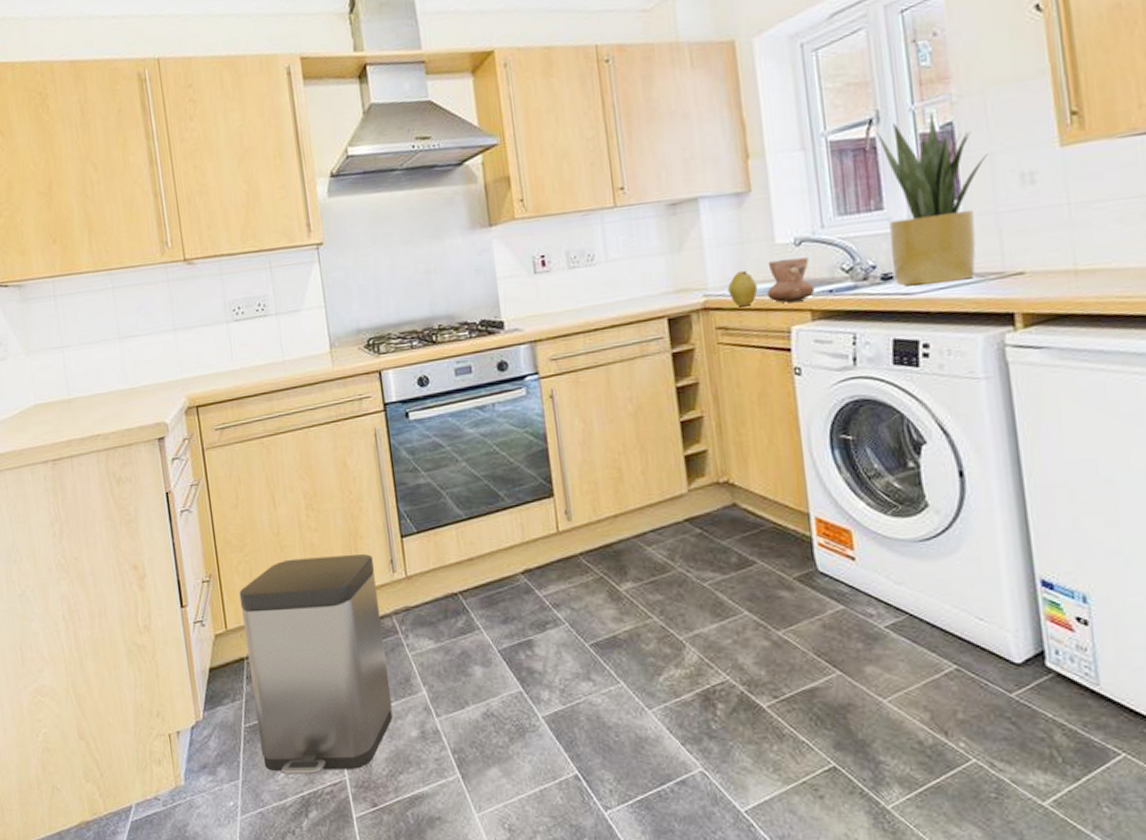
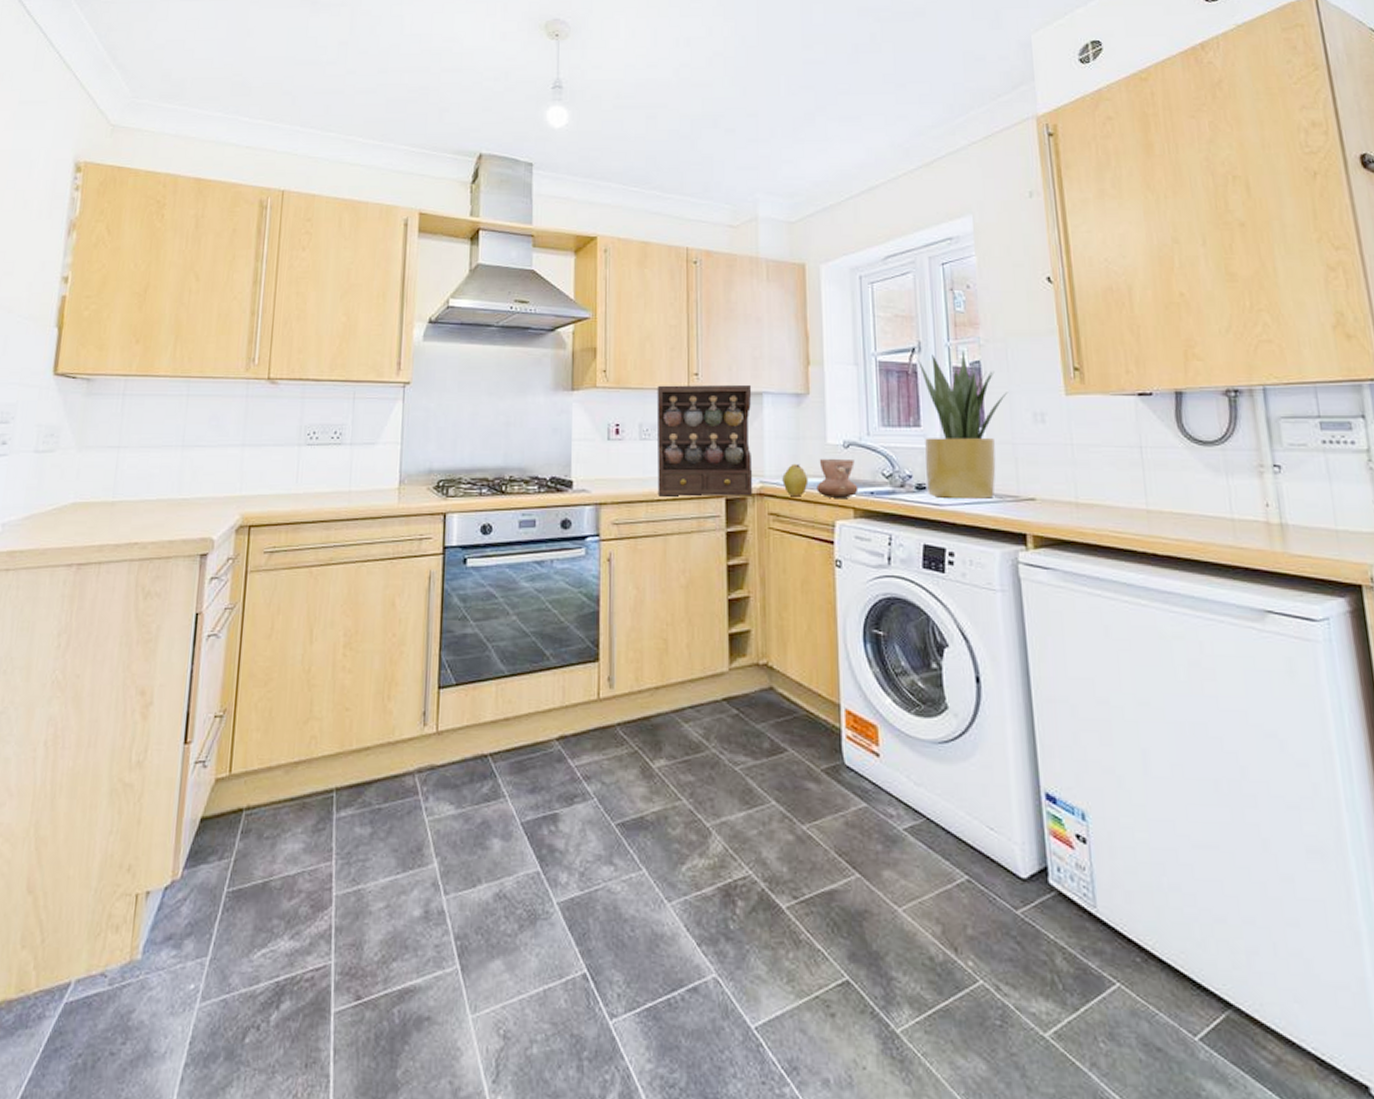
pedal bin: present [239,554,393,775] -> none [240,700,406,956]
spice rack: none [580,190,696,325] -> present [656,384,753,497]

